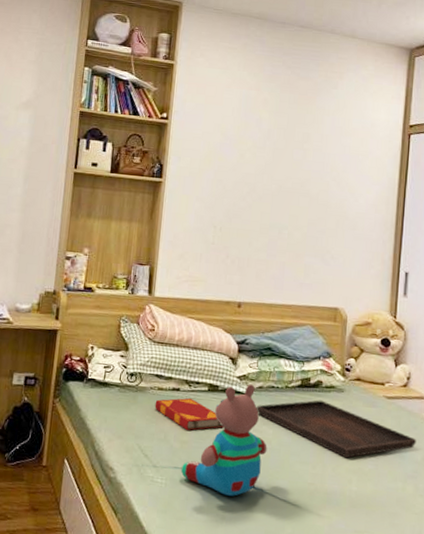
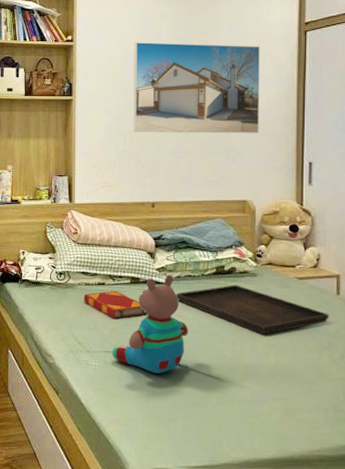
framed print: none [224,126,363,237] -> present [133,41,260,134]

